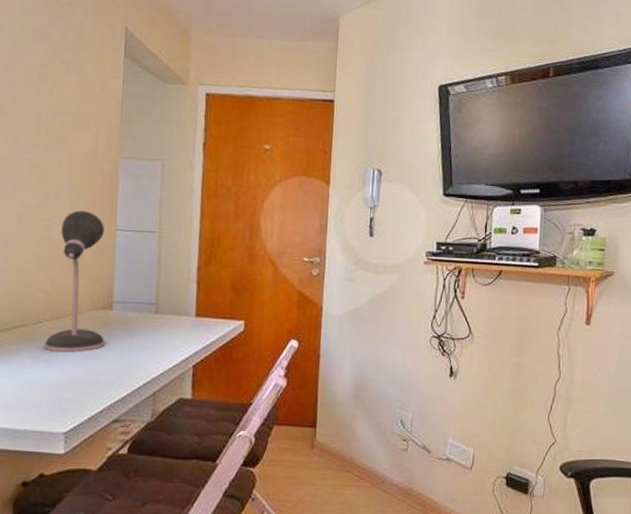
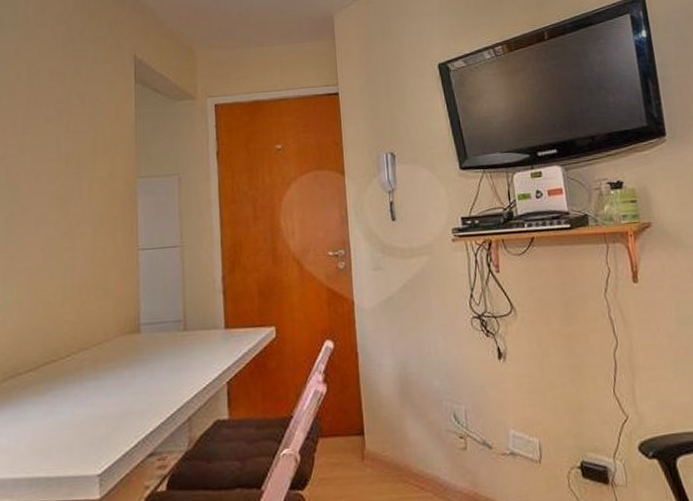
desk lamp: present [43,211,106,352] -> none [73,235,135,386]

